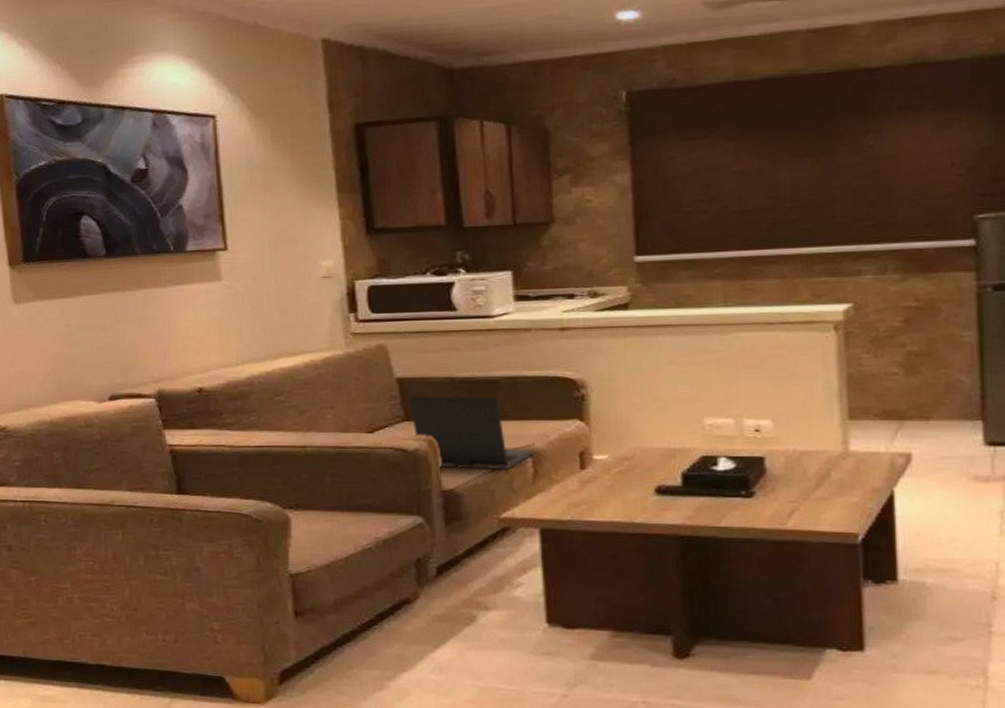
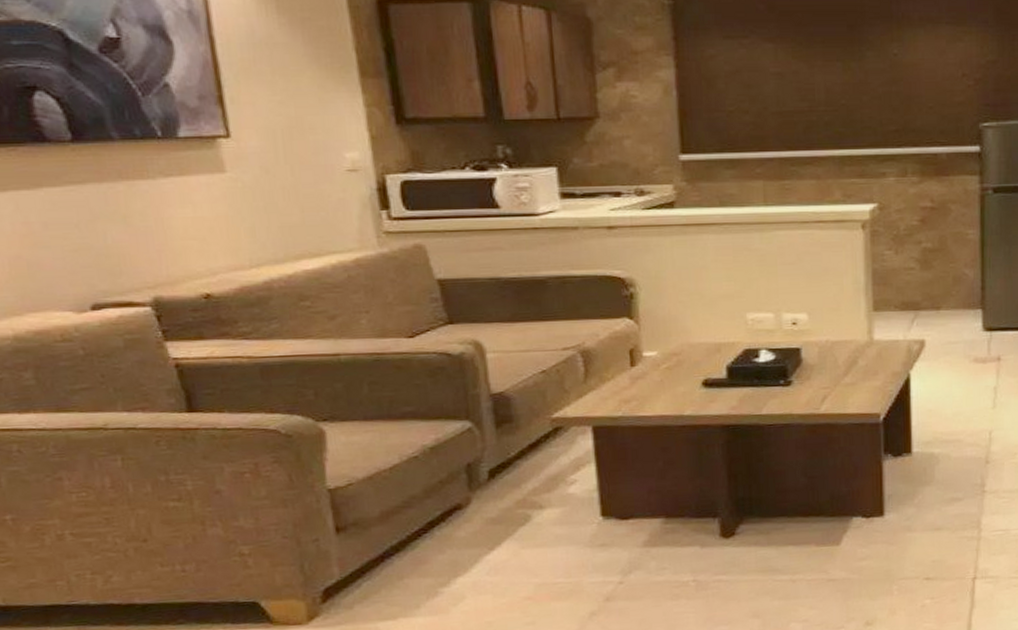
laptop: present [408,395,535,470] -> none [451,296,585,371]

